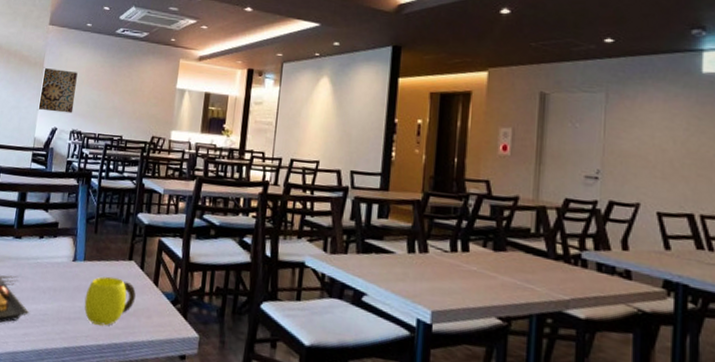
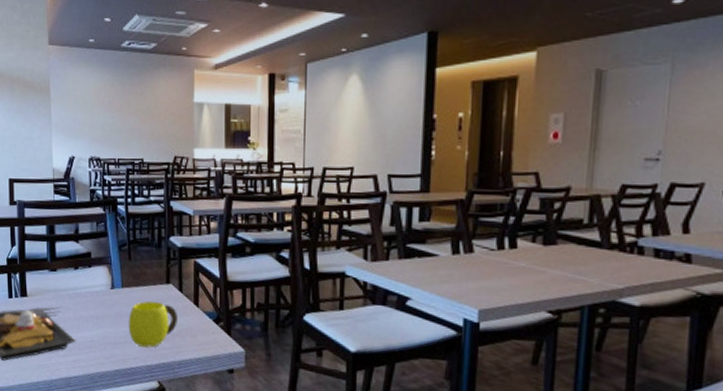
wall art: present [39,67,78,114] -> none [50,92,88,140]

